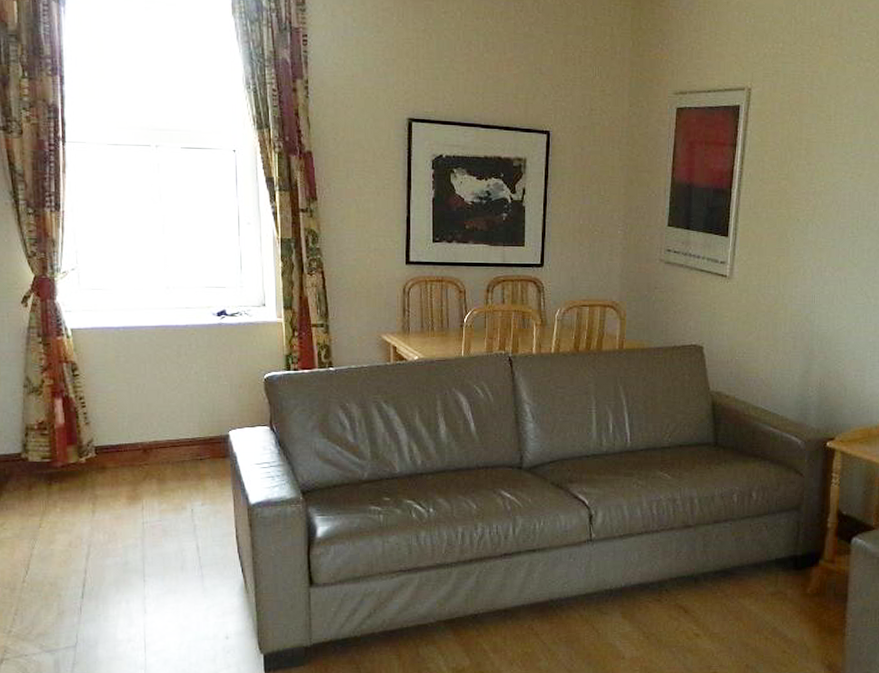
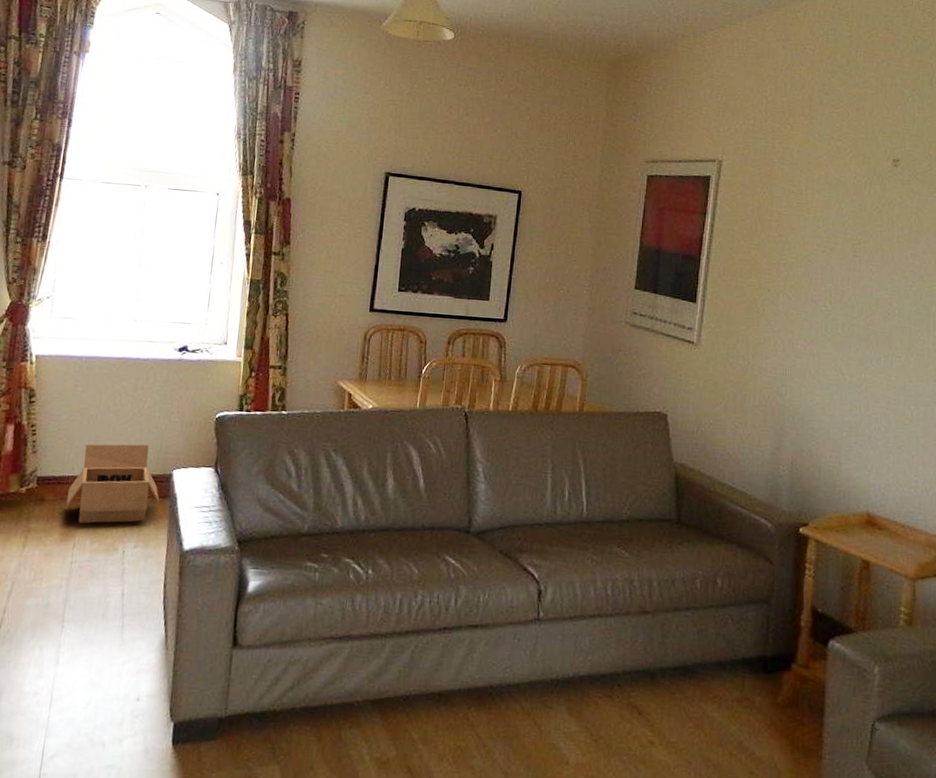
box: none [128,409,220,487] -> present [66,444,160,524]

